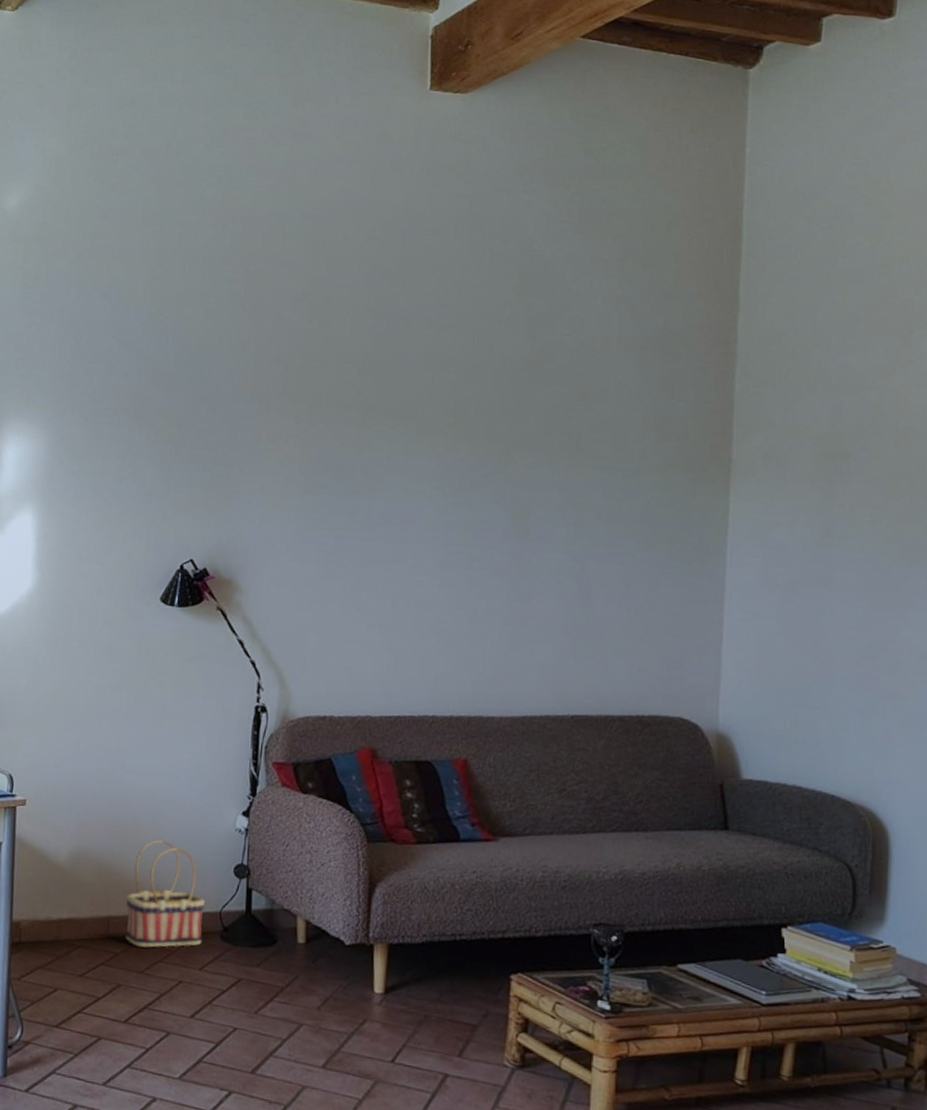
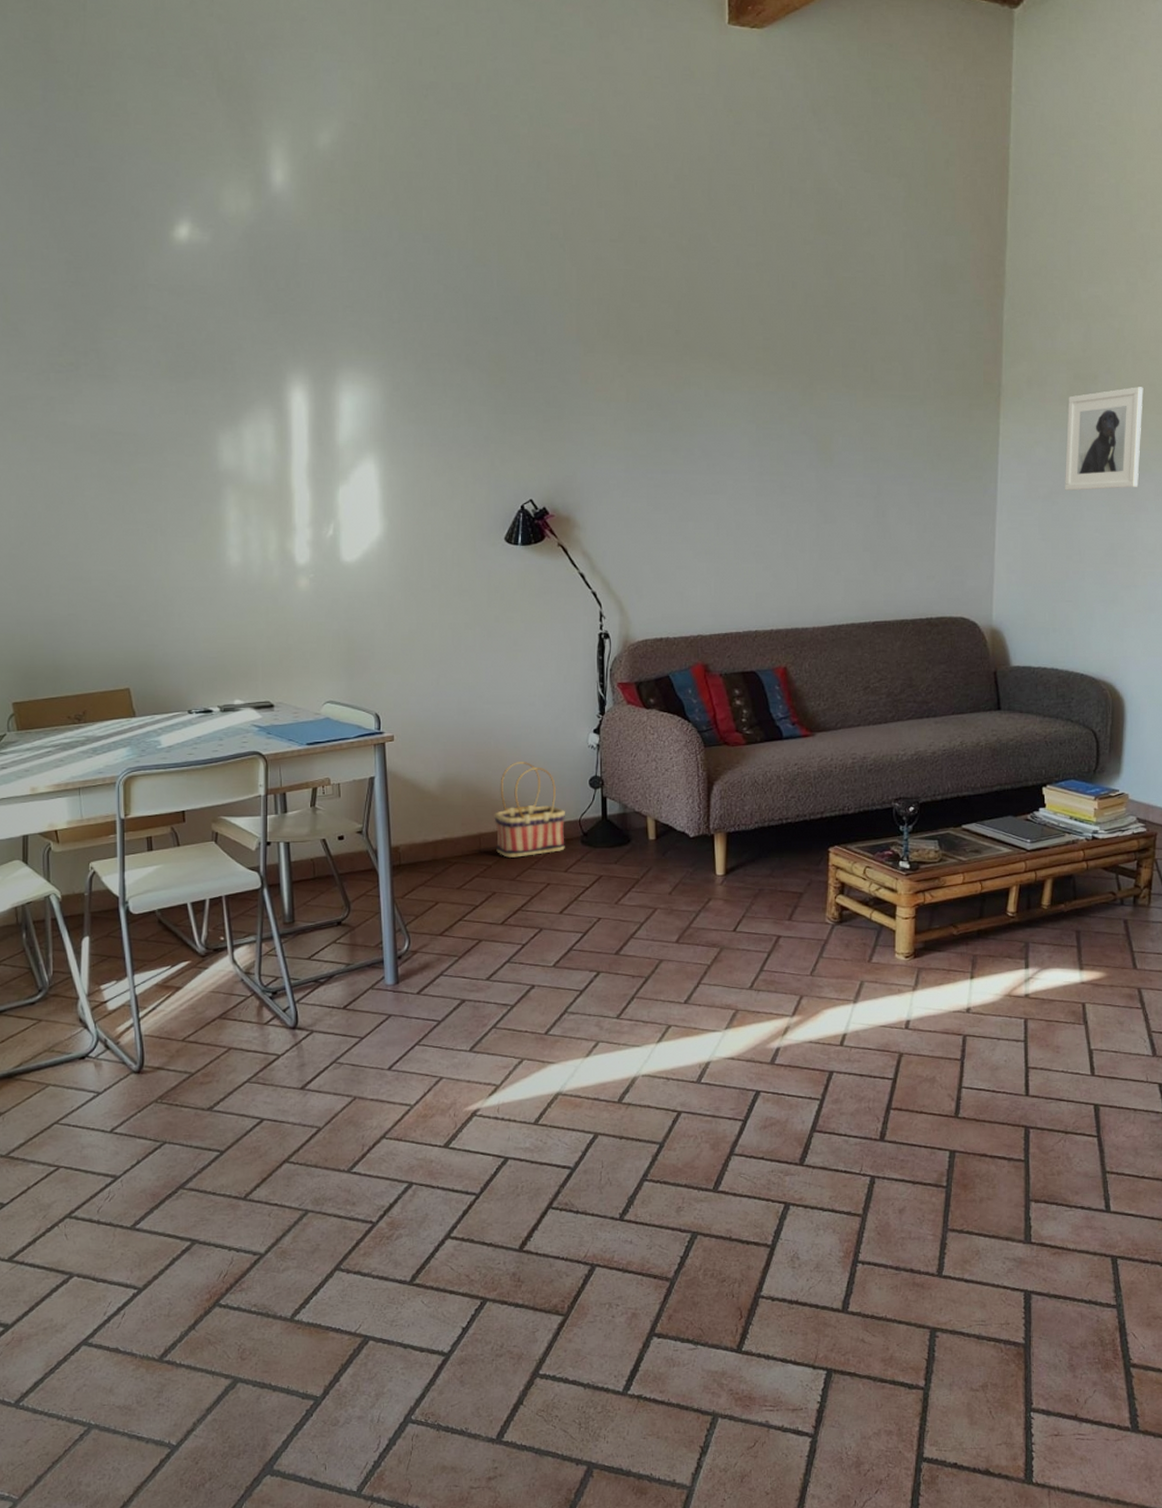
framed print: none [810,467,909,582] -> present [1065,387,1144,491]

